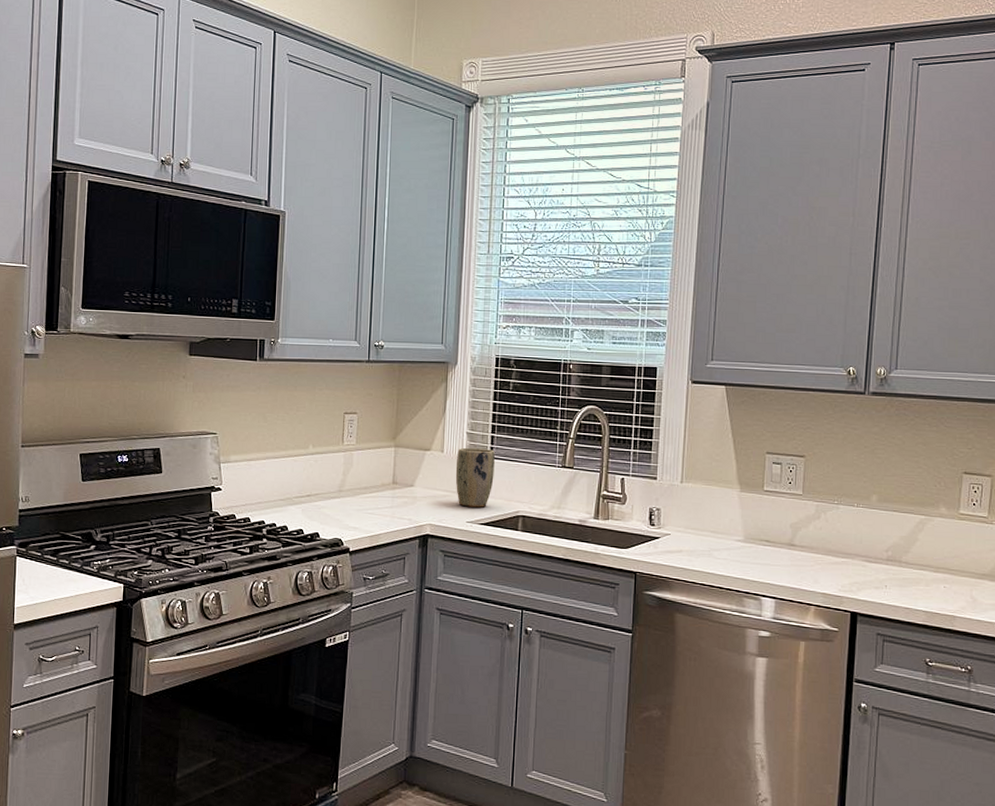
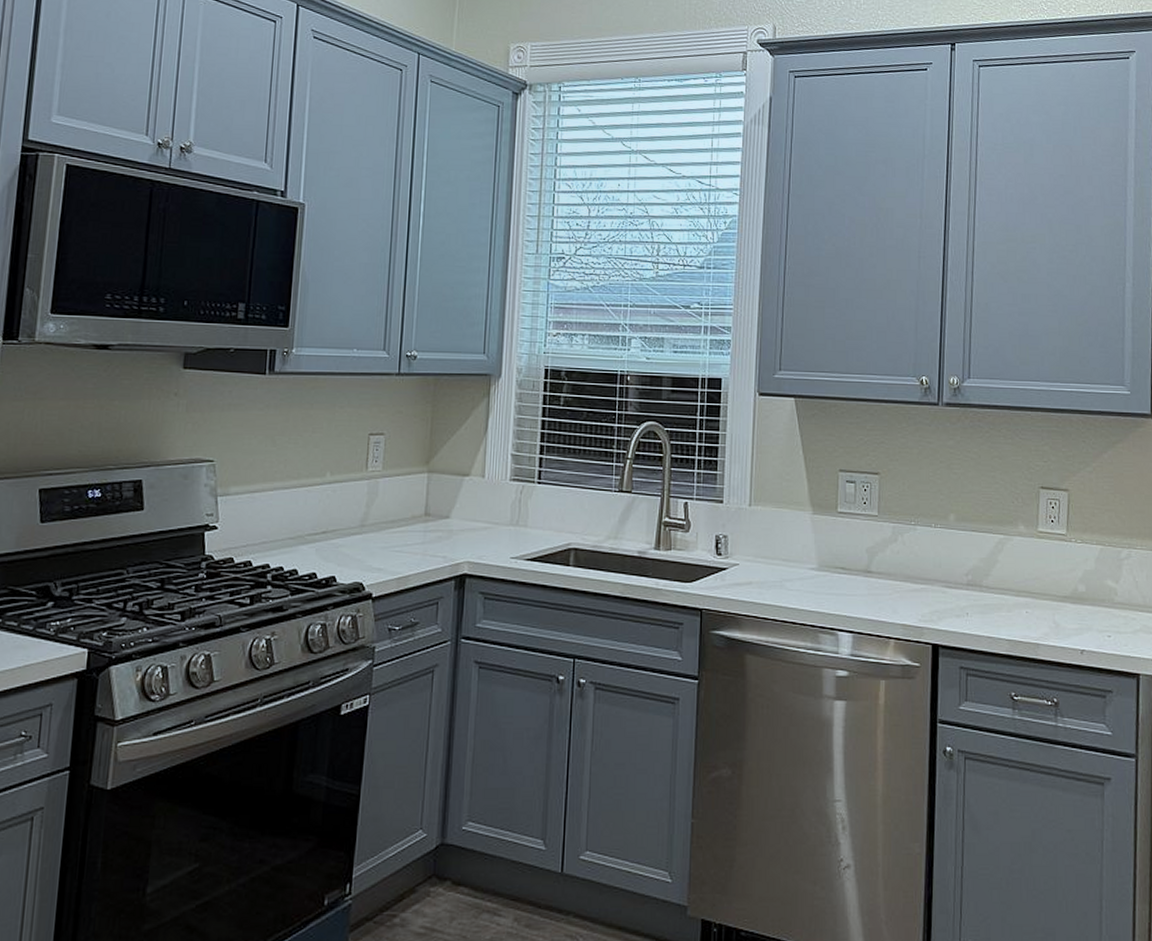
plant pot: present [455,447,495,508] -> none [498,471,543,540]

